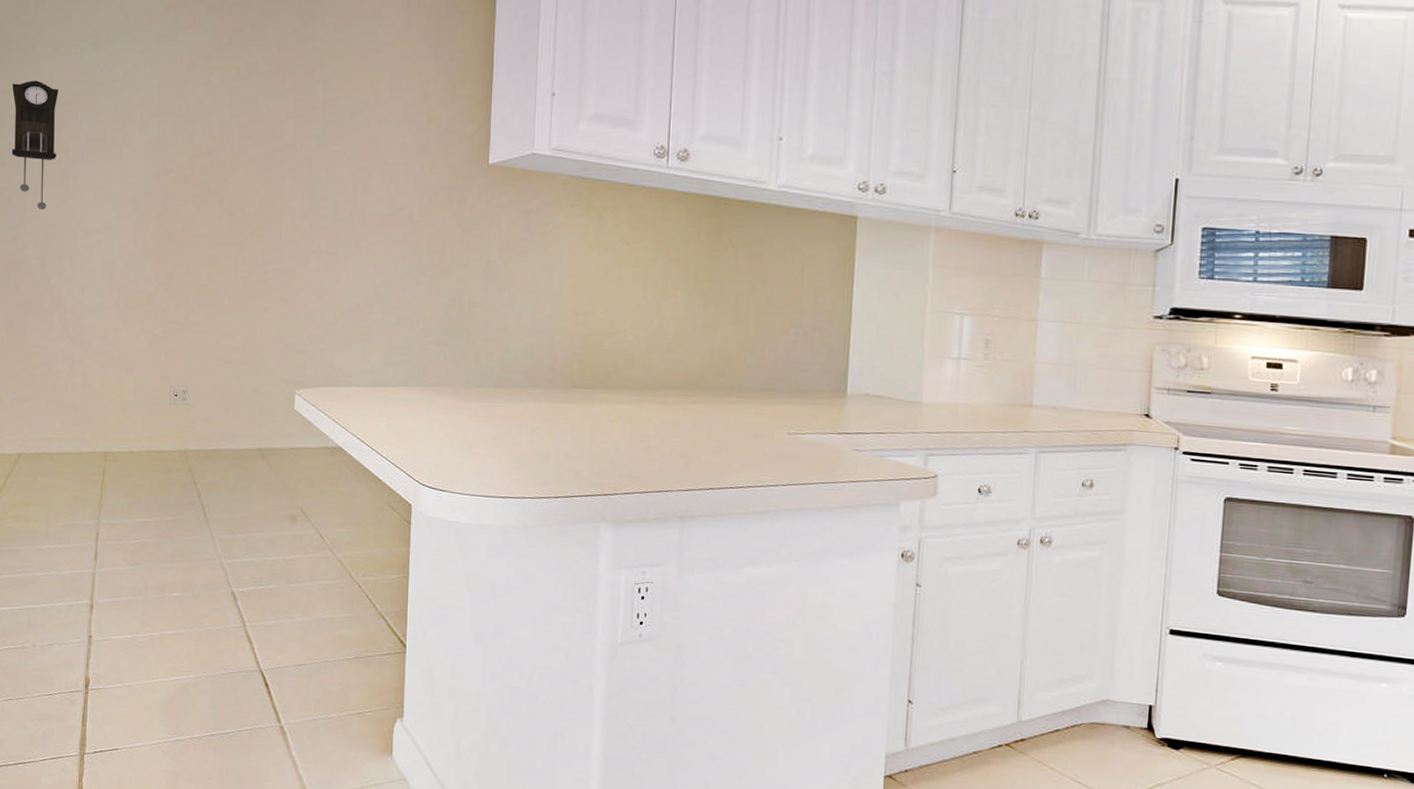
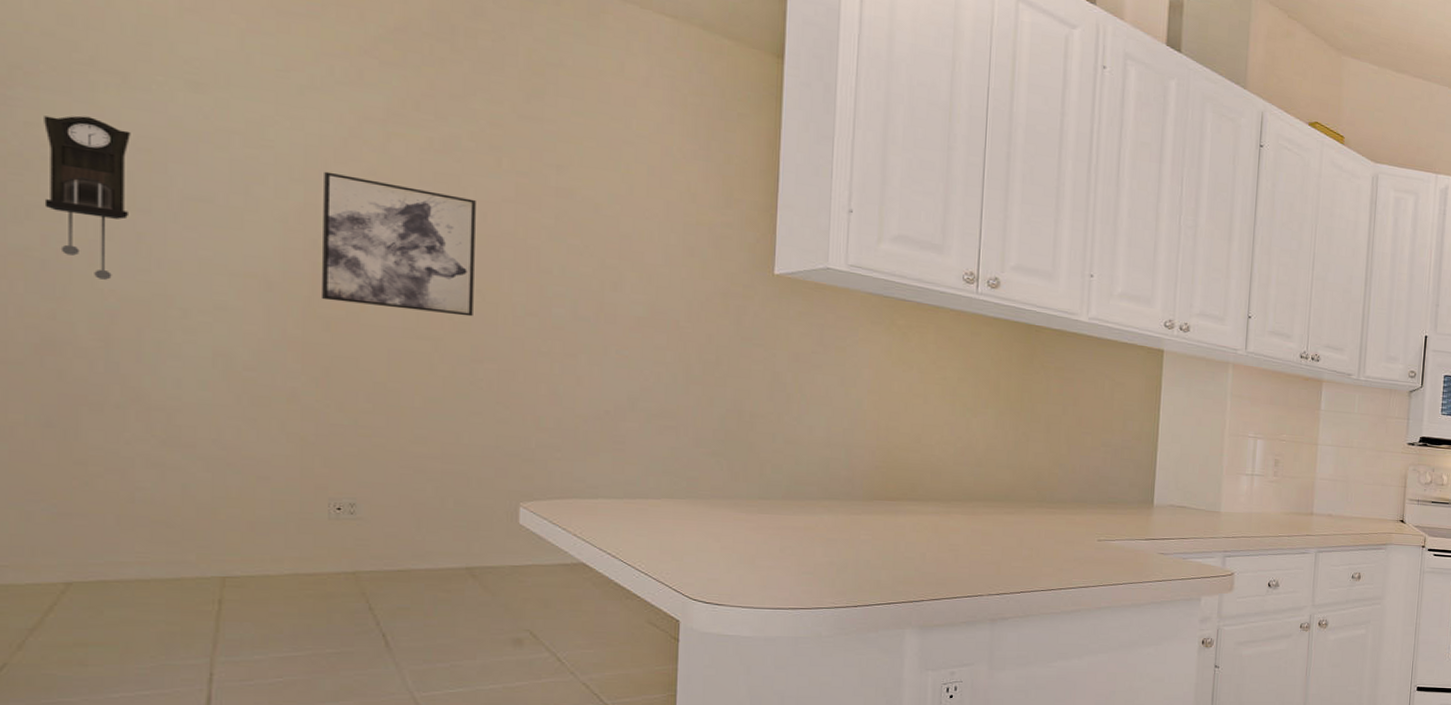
wall art: none [167,105,268,223] -> present [320,171,476,317]

